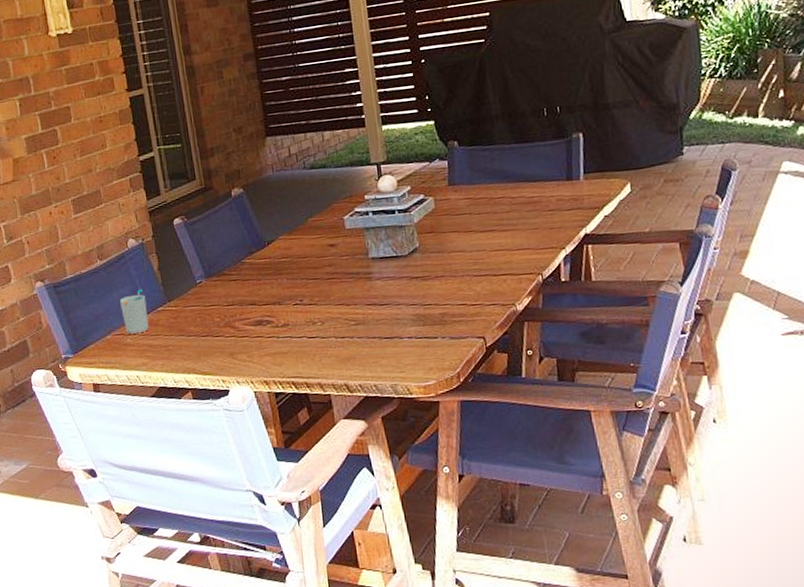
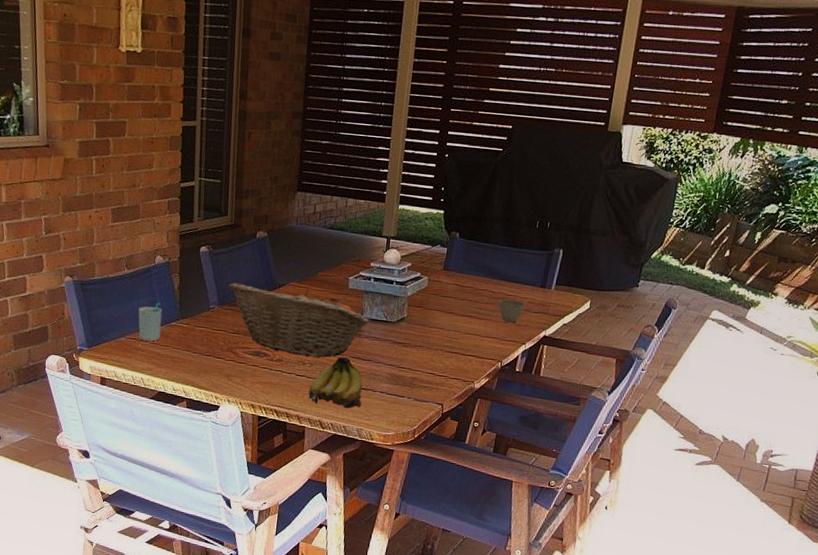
fruit basket: none [212,239,377,316] -> present [229,283,369,358]
fruit: none [326,306,390,367] -> present [308,356,363,409]
cup: none [521,200,555,228] -> present [498,299,526,323]

